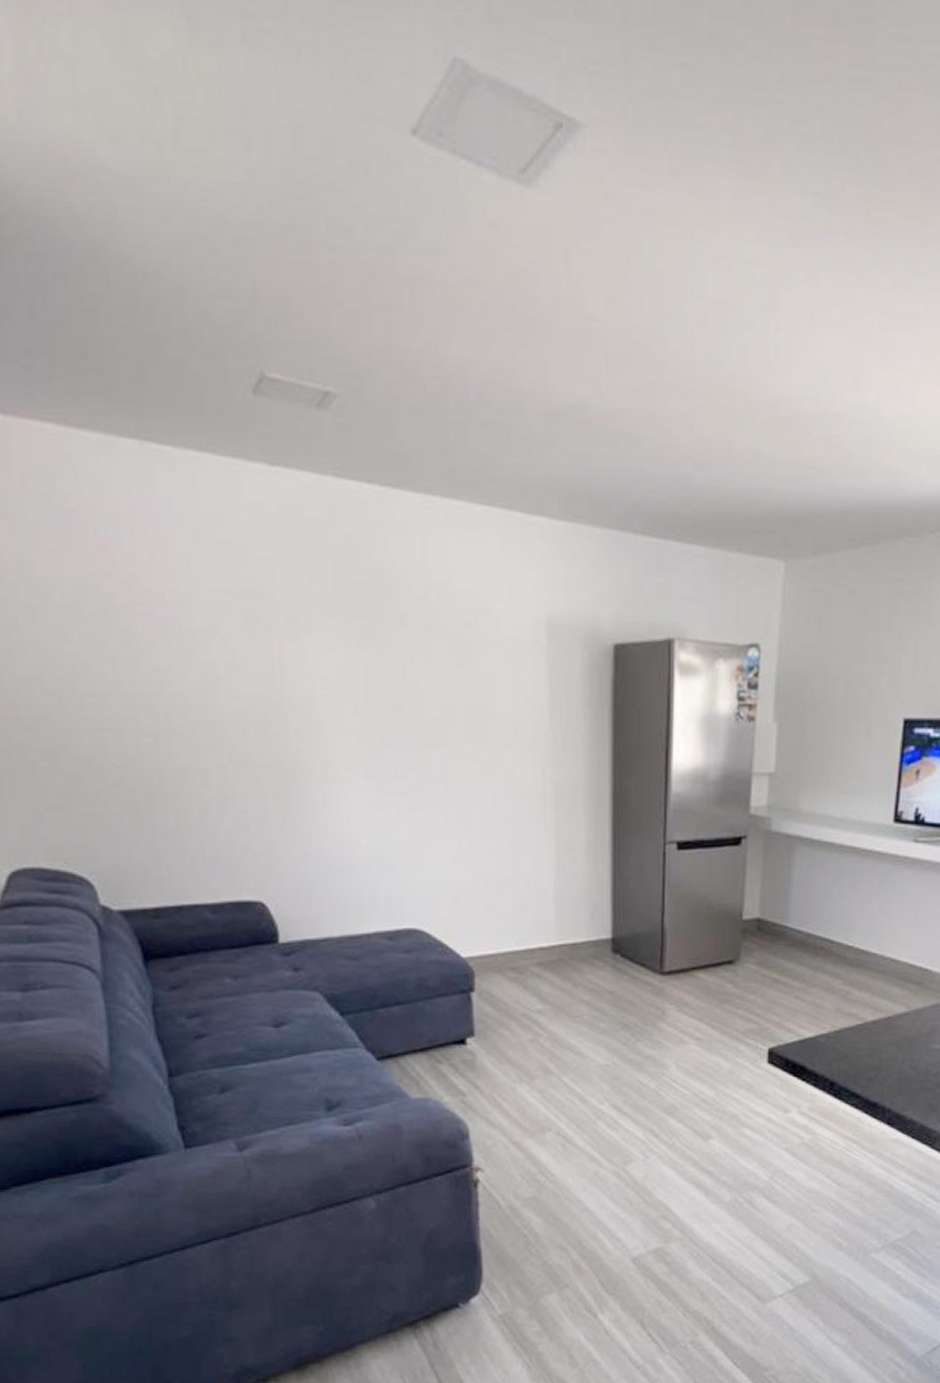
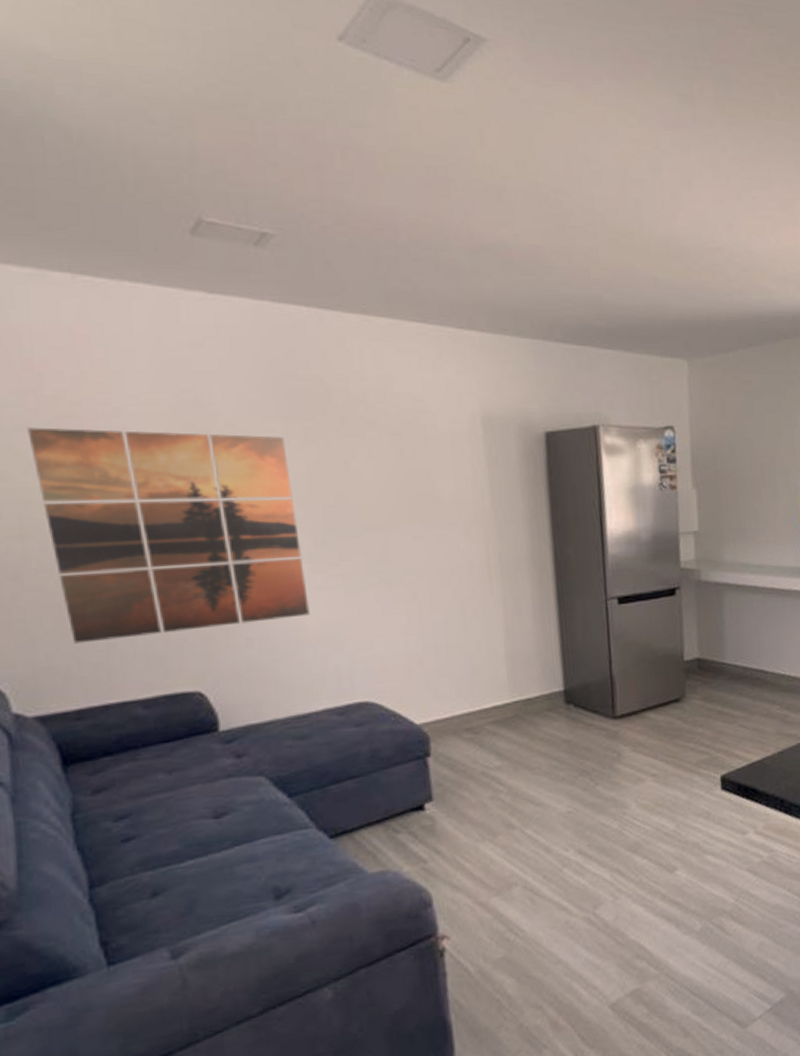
wall art: none [103,614,364,843] -> present [27,427,310,644]

